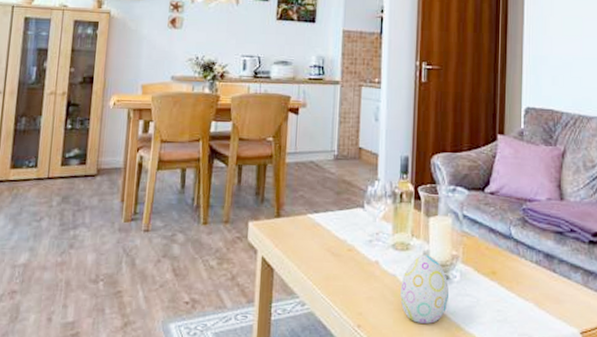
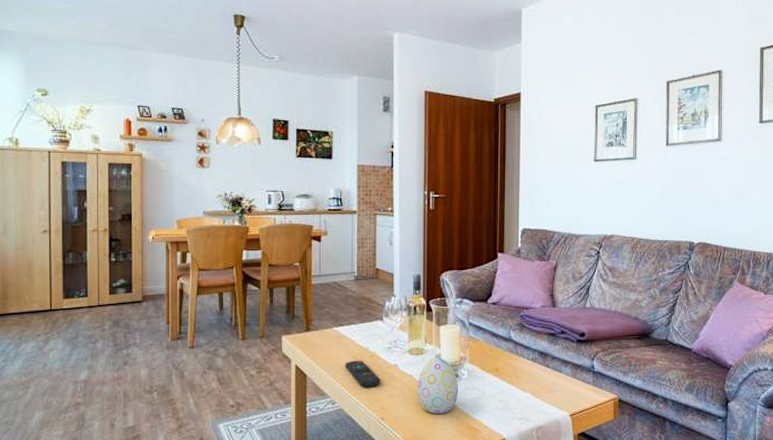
remote control: none [318,254,359,288] -> present [345,360,380,388]

